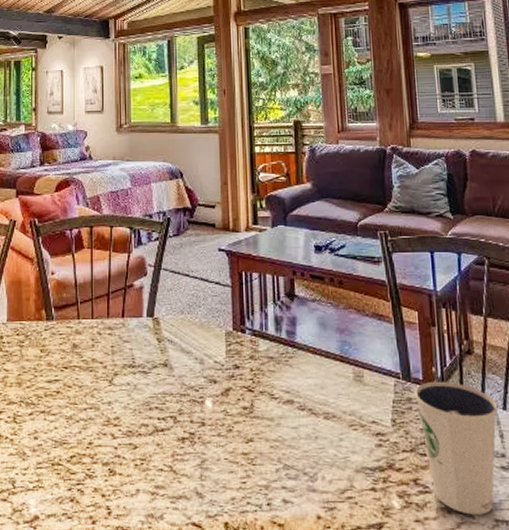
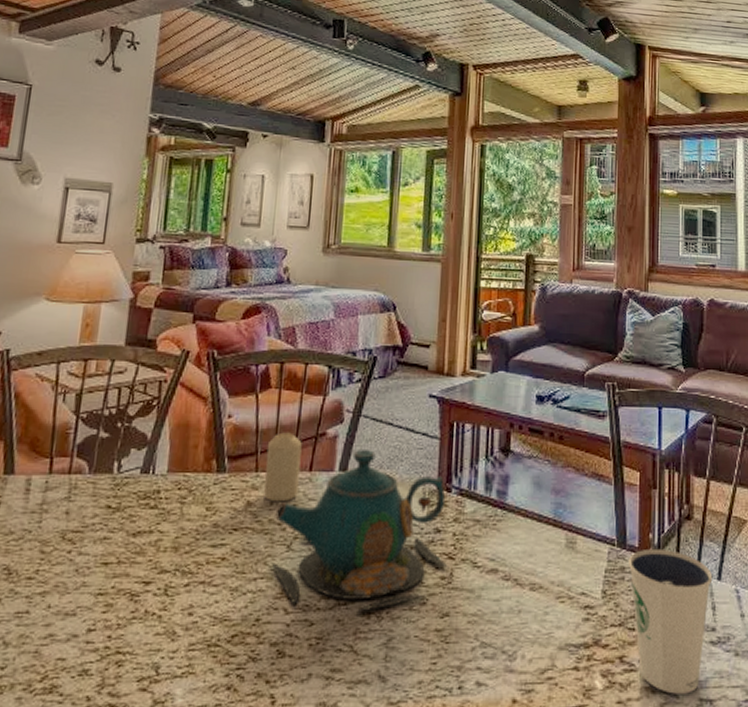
candle: none [85,285,114,344] -> present [264,432,302,502]
teapot: none [97,298,250,438] -> present [271,450,450,613]

